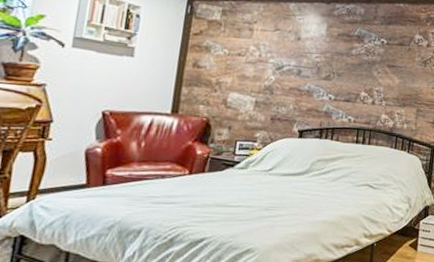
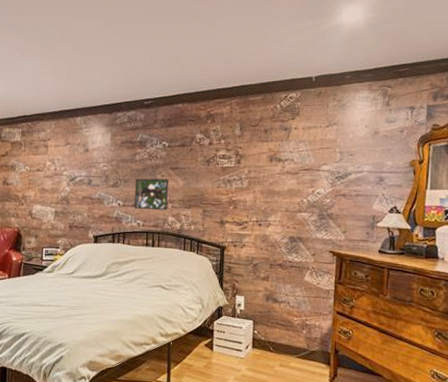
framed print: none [346,72,384,108] -> present [134,178,169,211]

